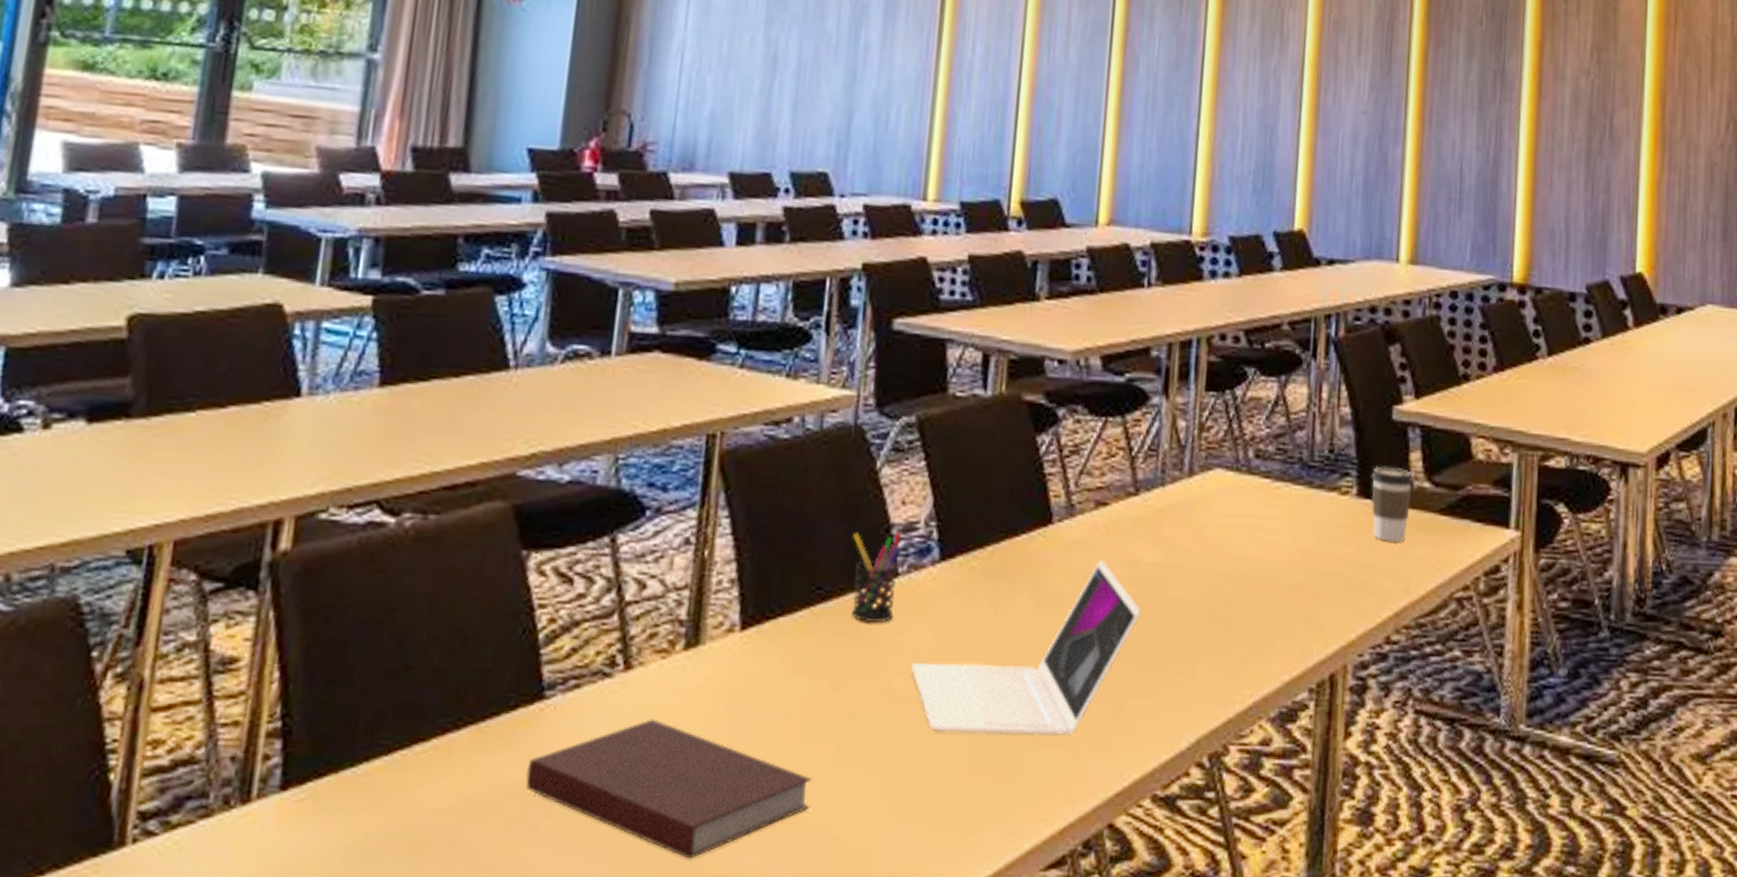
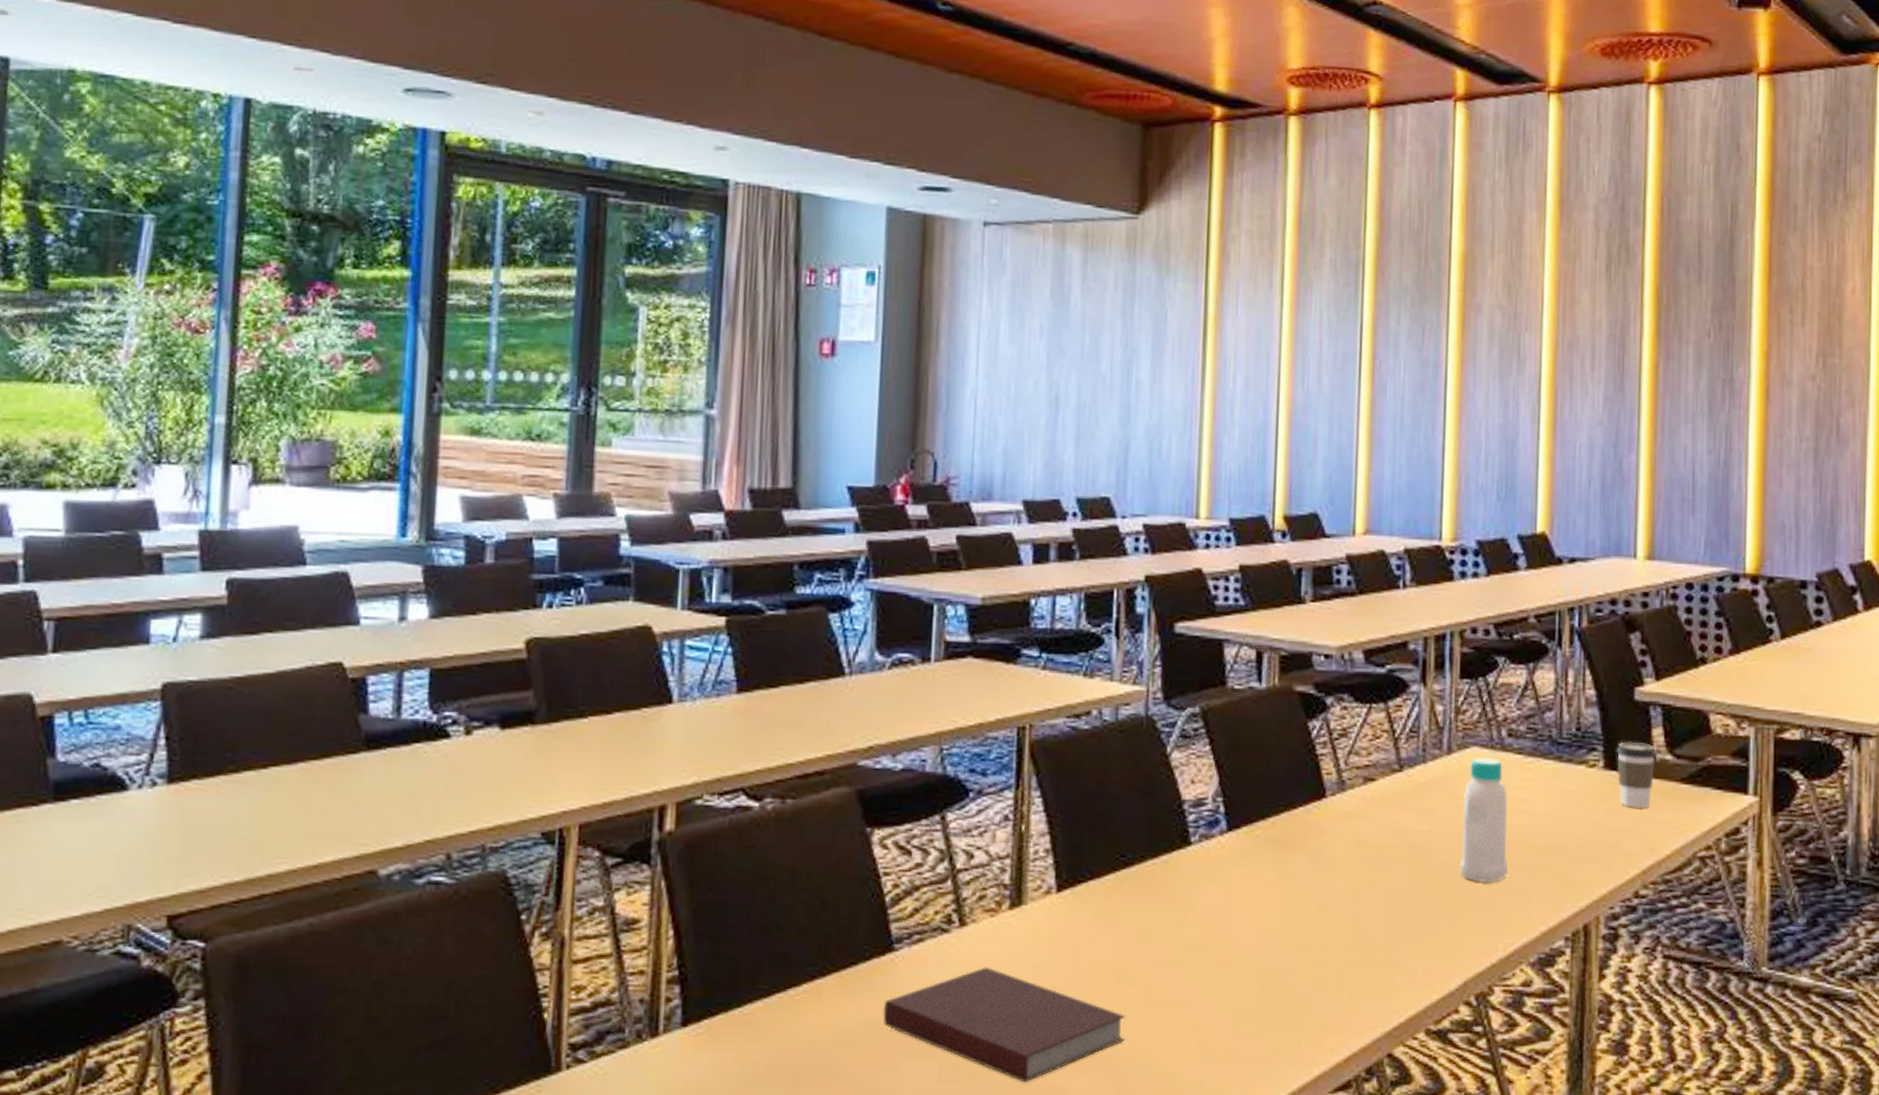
pen holder: present [852,531,901,623] -> none [1150,806,1193,885]
laptop: present [911,560,1141,735] -> none [1207,828,1409,979]
bottle: none [1196,481,1253,626] -> present [1459,757,1508,884]

